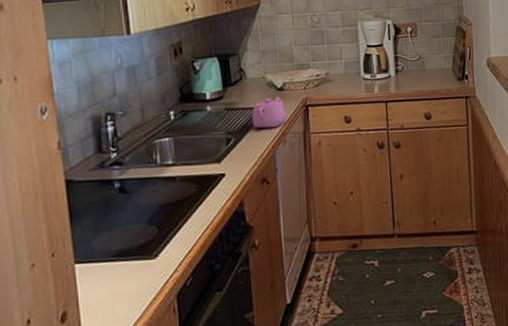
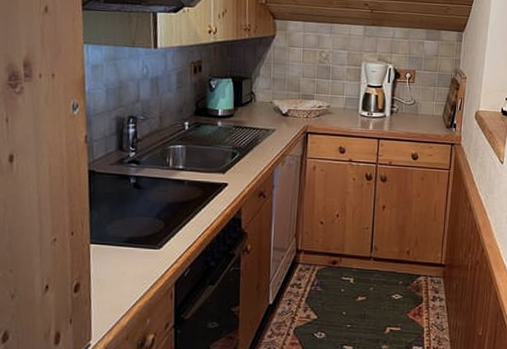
teapot: present [252,96,286,128] -> none [256,120,287,149]

